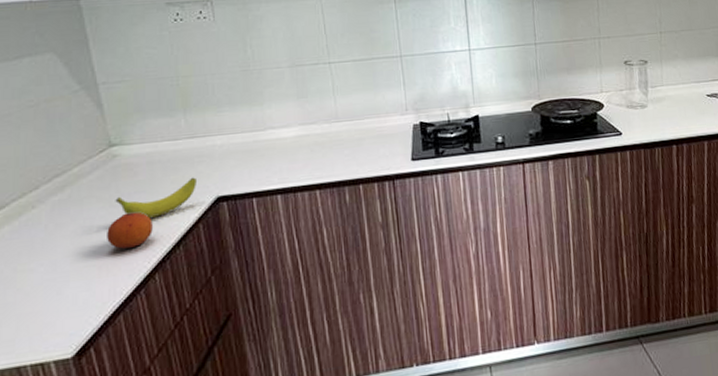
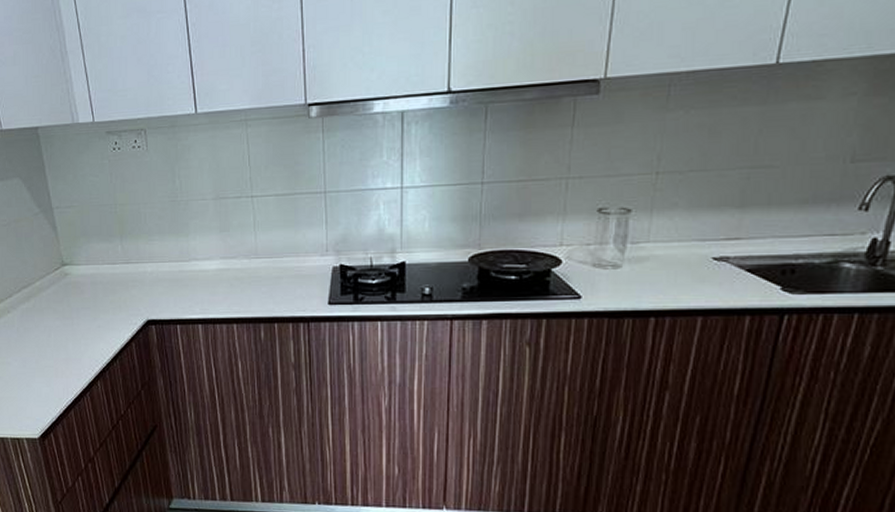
fruit: present [107,212,153,249] -> none [61,325,96,356]
banana: present [115,177,196,218] -> none [67,300,130,332]

